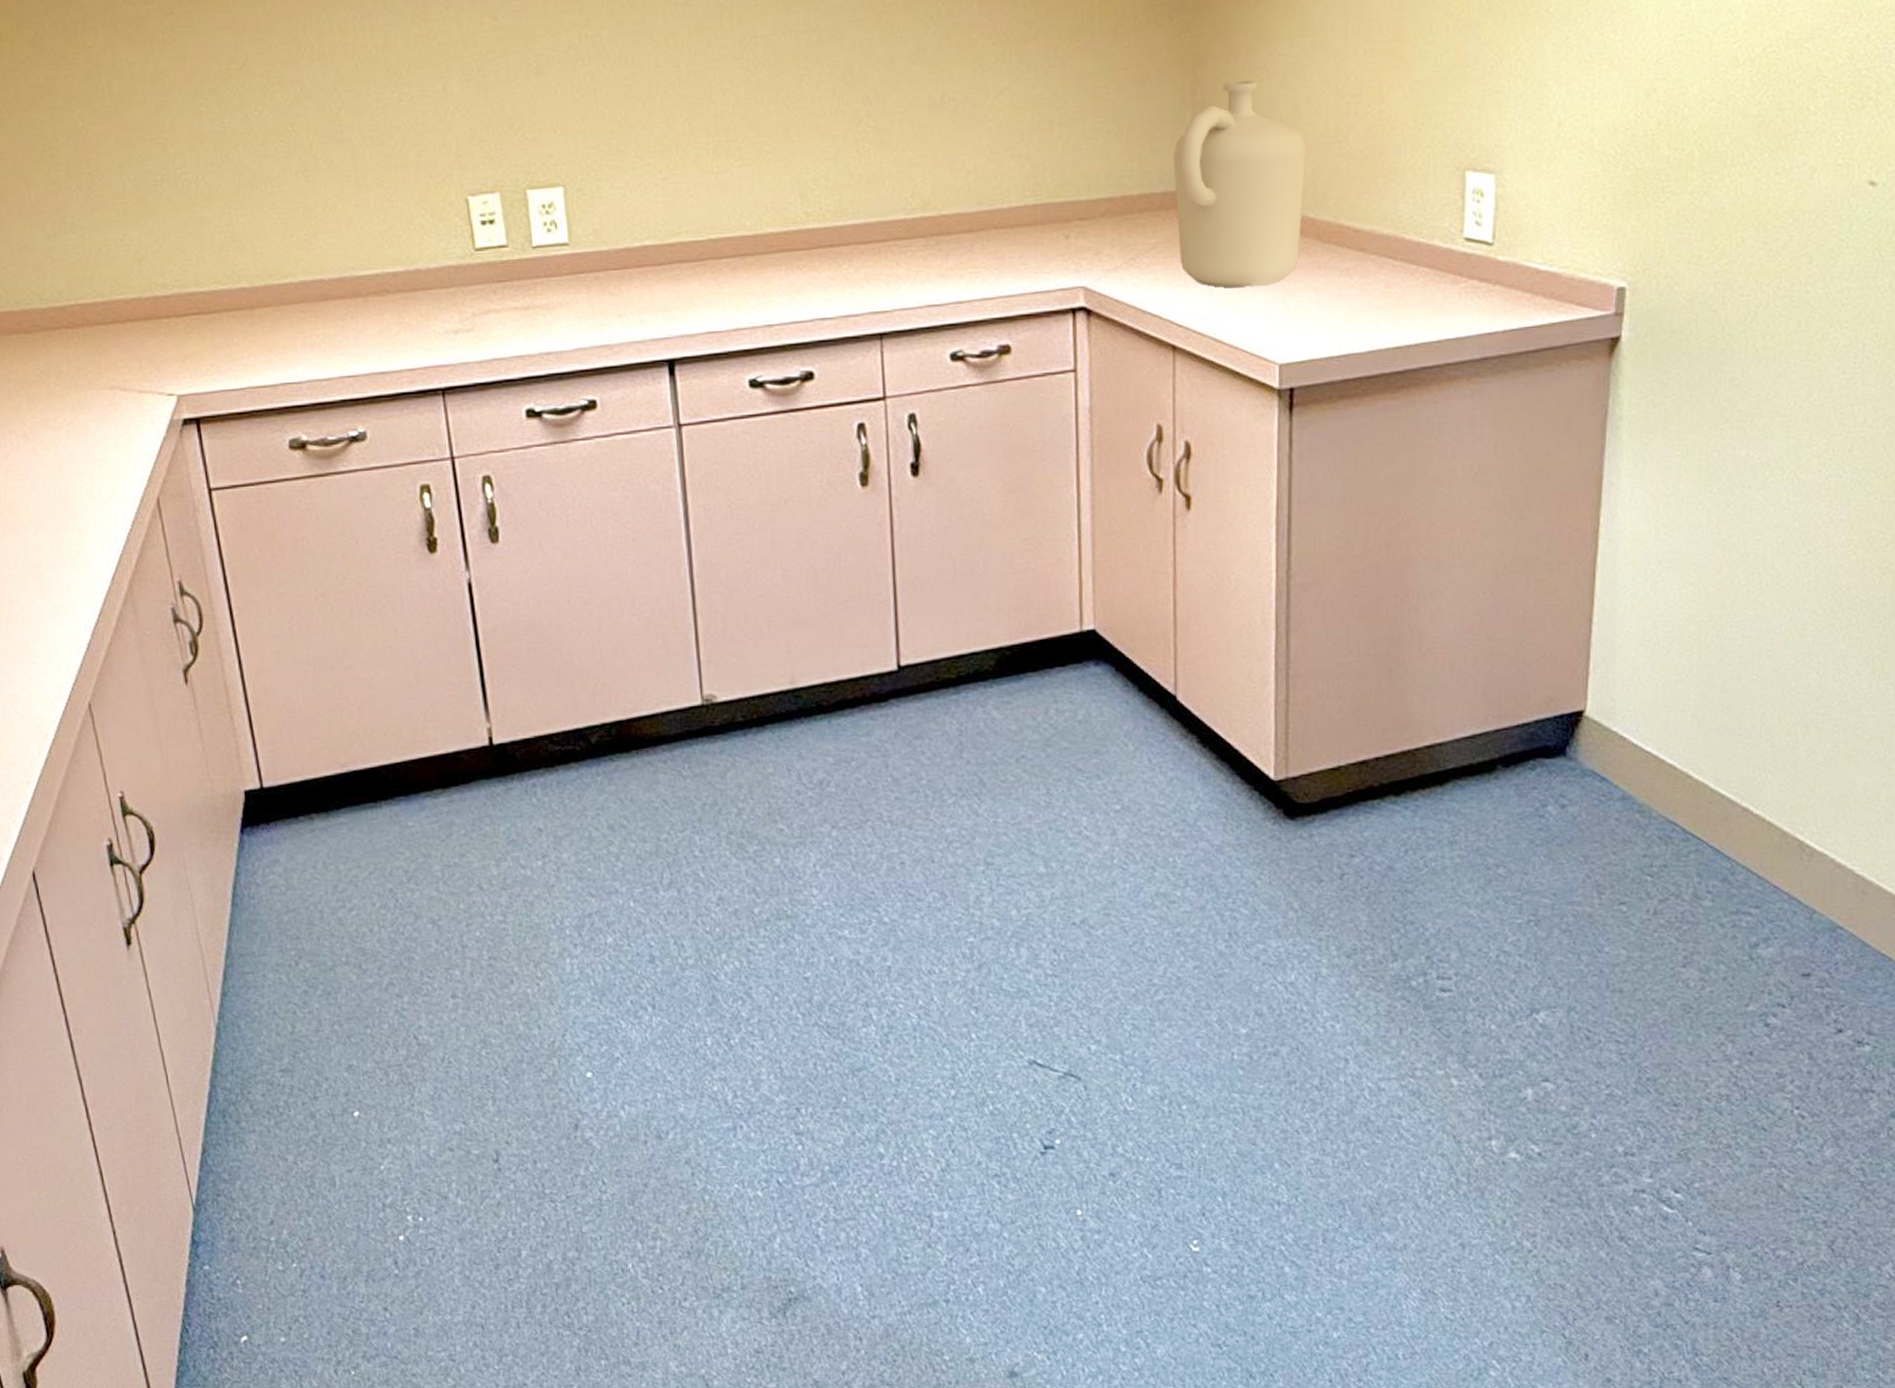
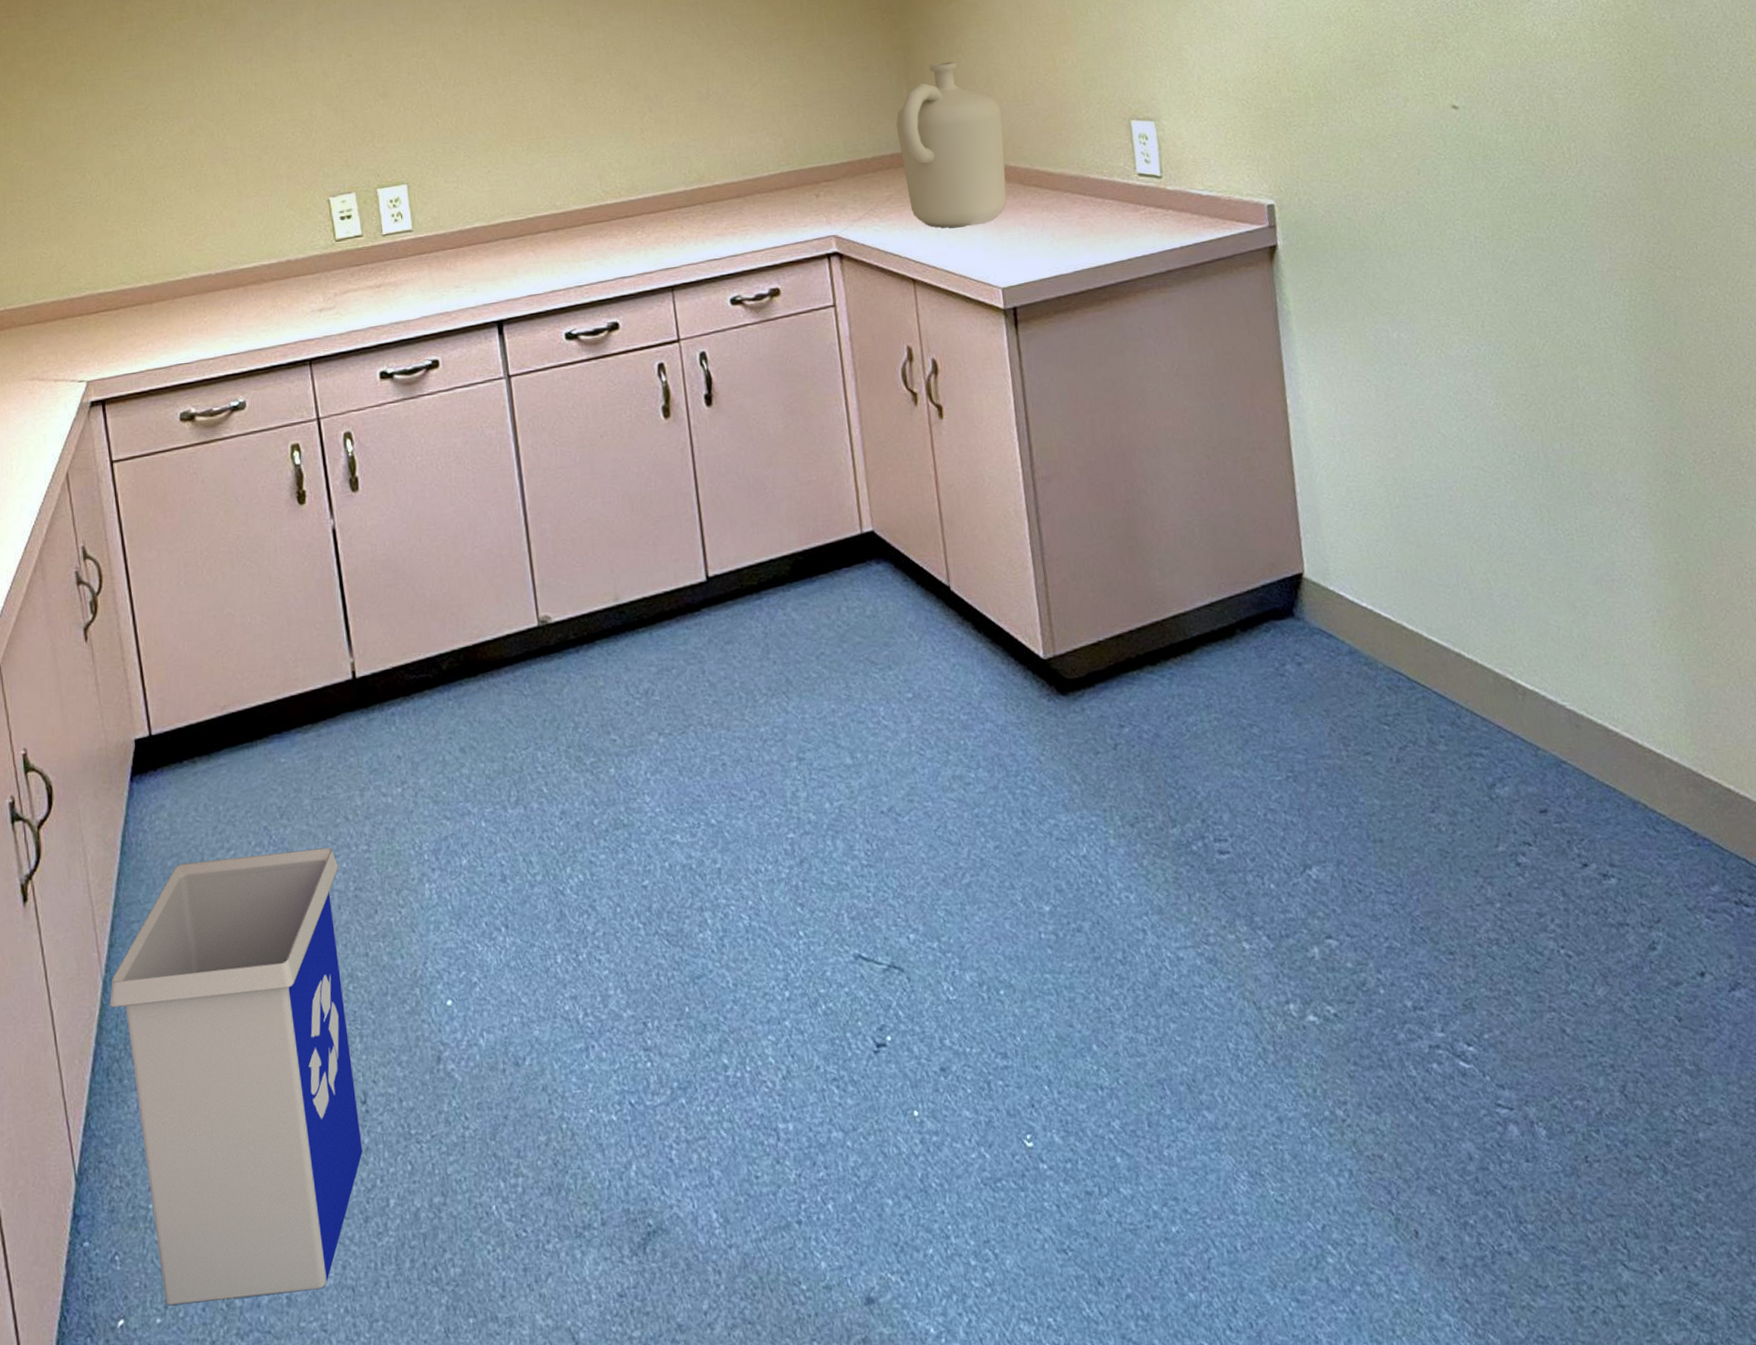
recycling bin: none [224,915,494,1328] -> present [109,847,363,1306]

